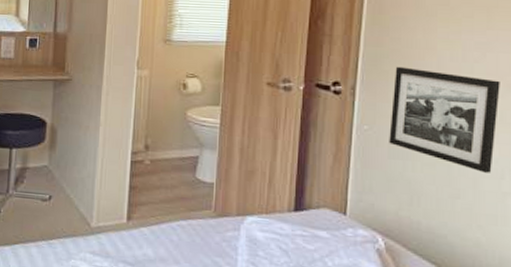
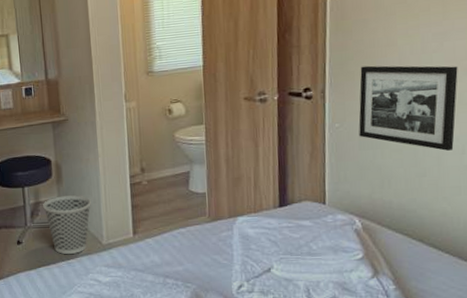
wastebasket: none [30,164,84,234] -> present [43,195,91,255]

